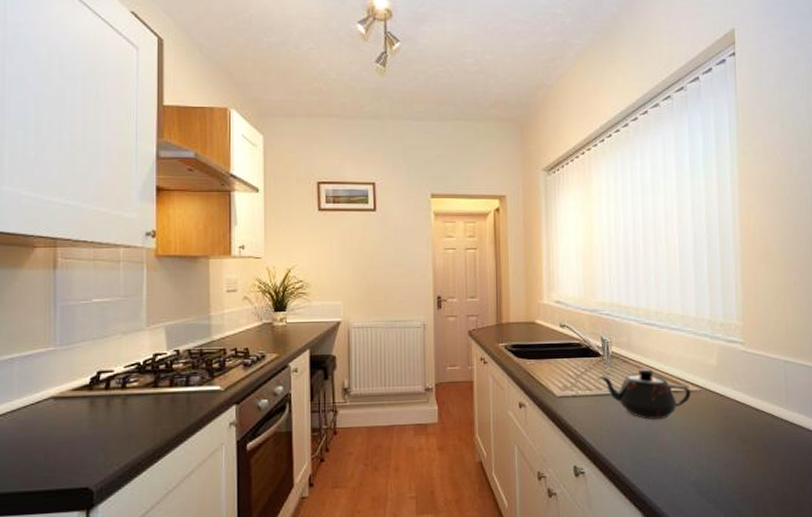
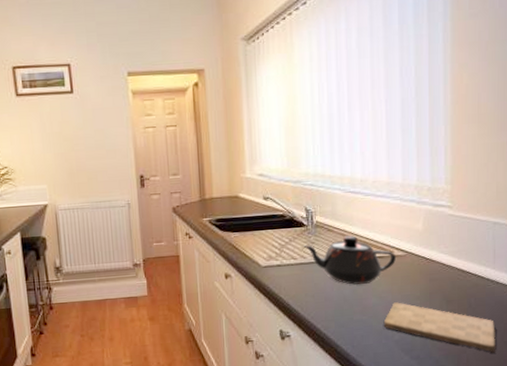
cutting board: none [679,440,793,499] -> present [383,302,497,354]

